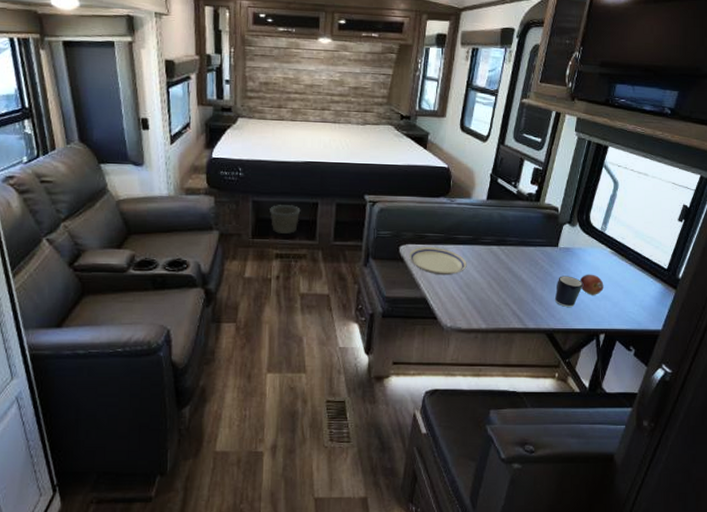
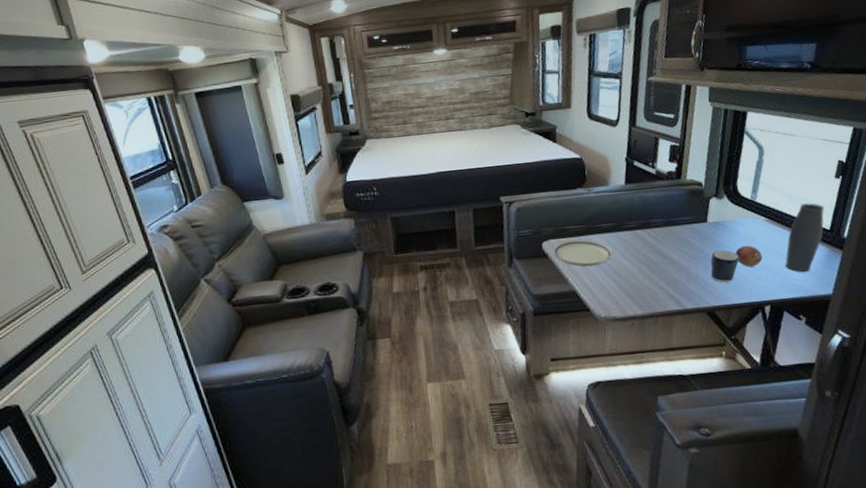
basket: present [270,205,301,234] -> none [408,216,439,246]
vase: none [624,241,665,306] -> present [785,203,824,272]

